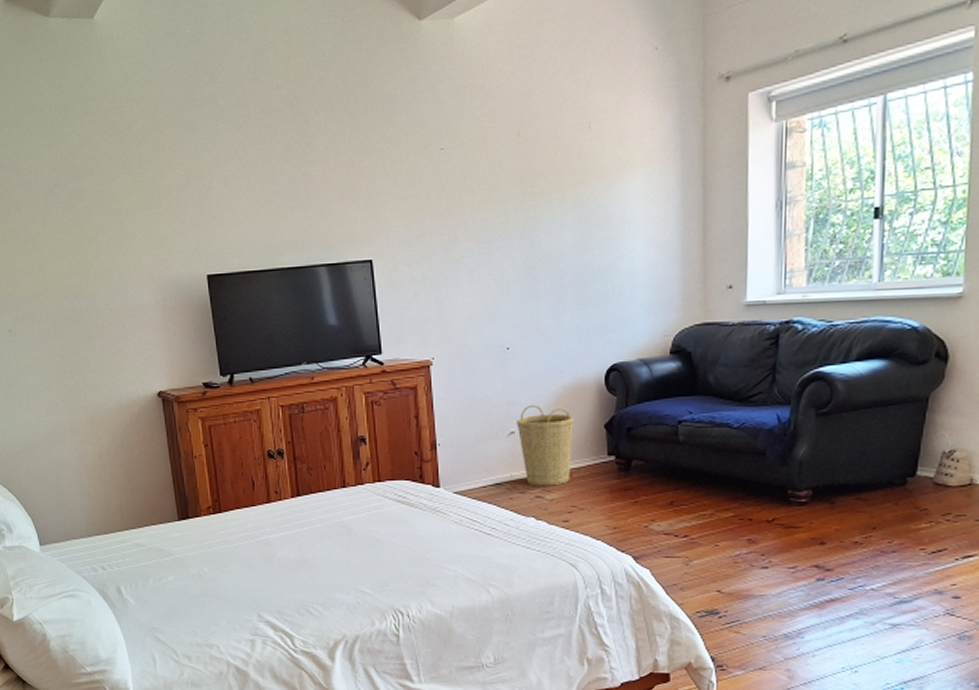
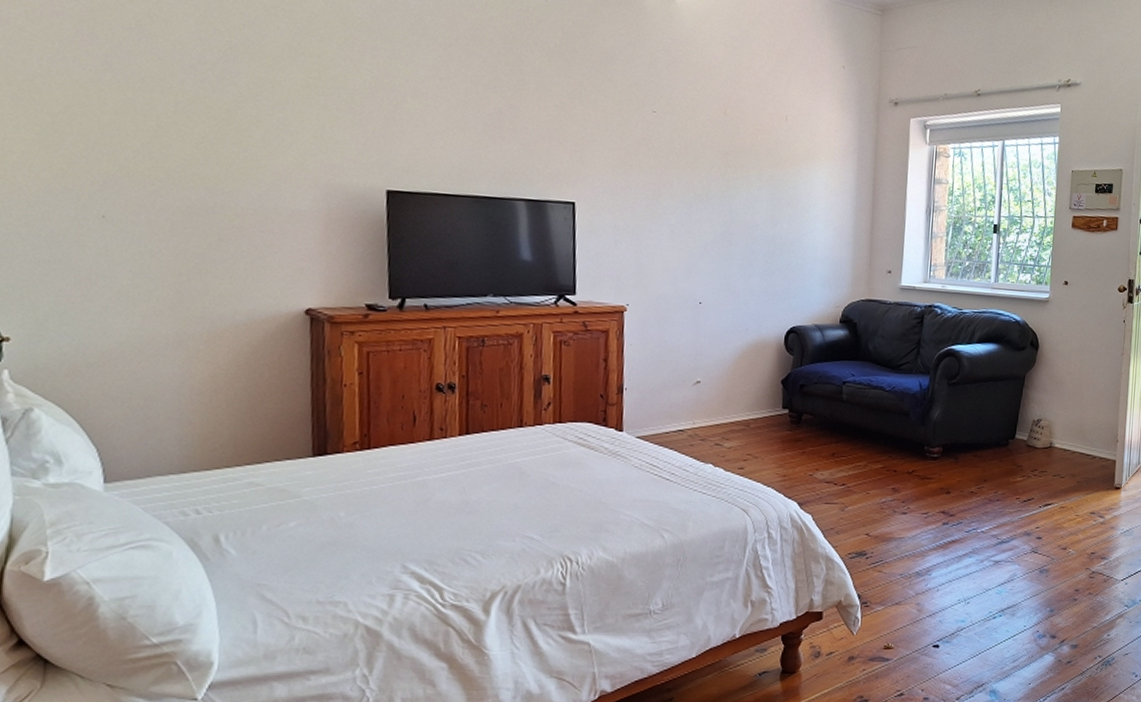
basket: present [516,404,574,486] -> none [703,357,755,435]

